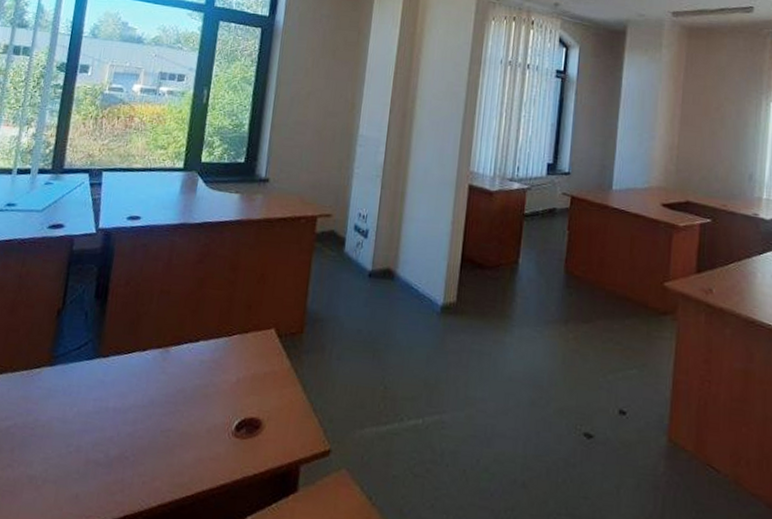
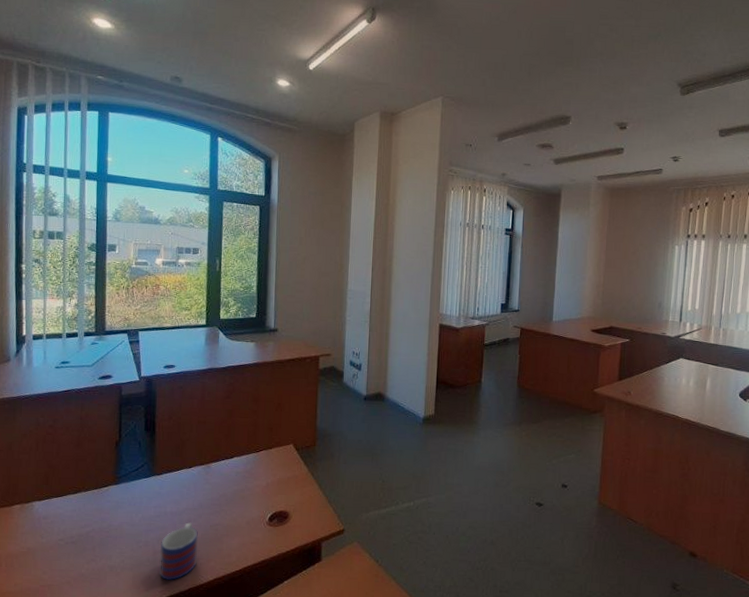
mug: none [90,424,145,503] -> present [159,522,199,581]

